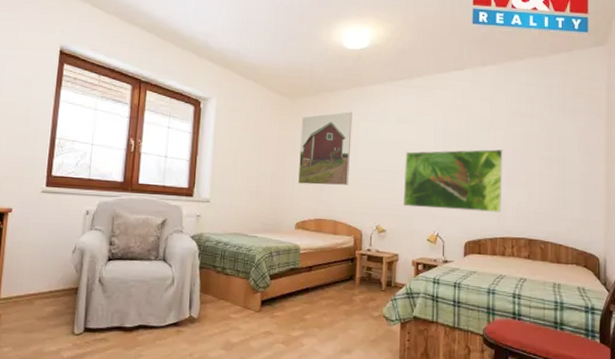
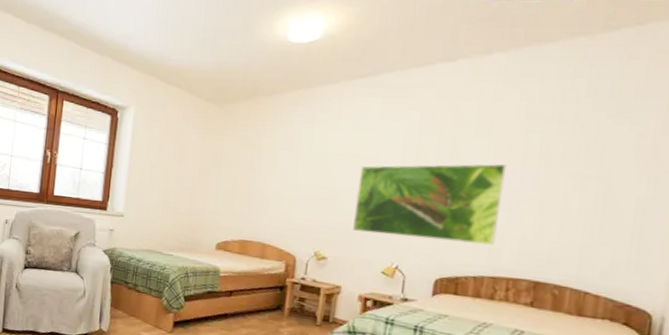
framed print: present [298,112,353,186] -> none [222,118,294,204]

